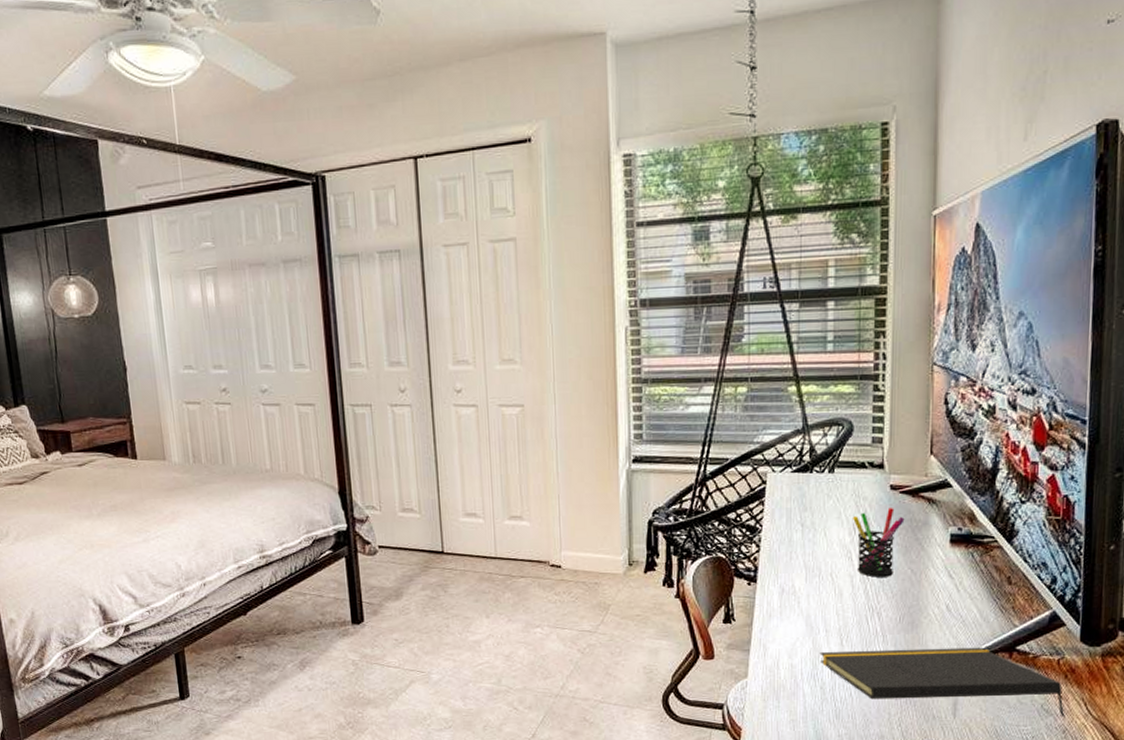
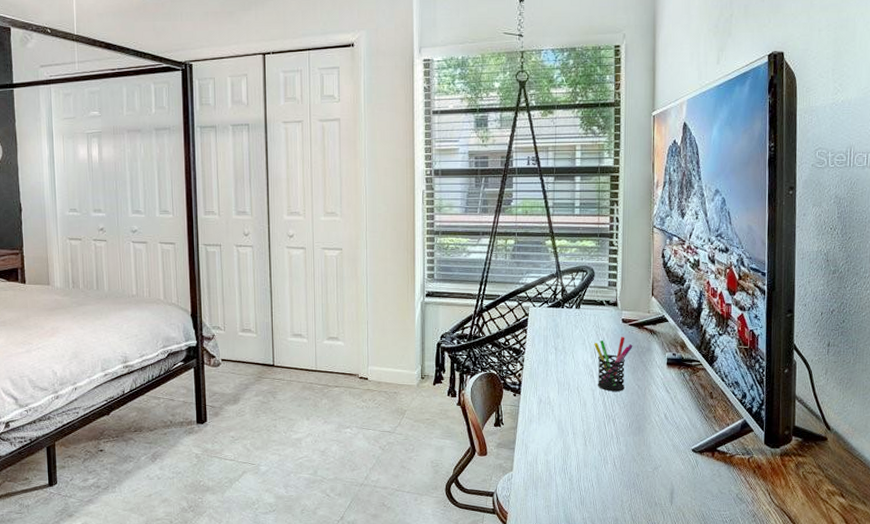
notepad: present [819,647,1065,718] -> none [568,448,755,505]

